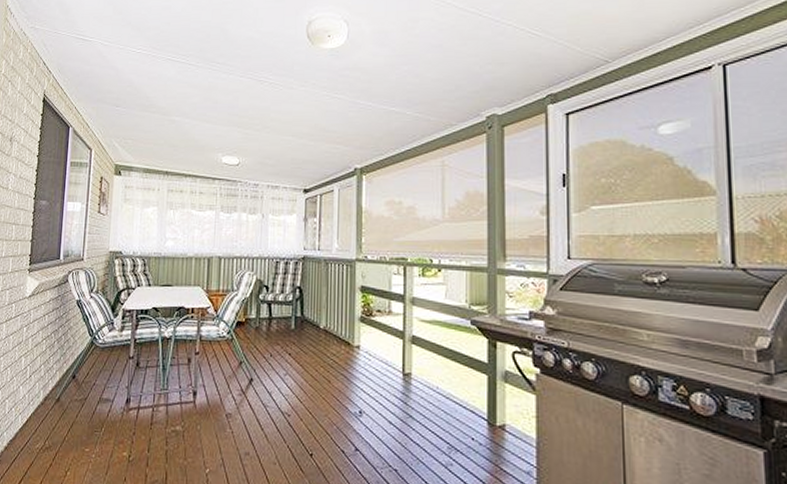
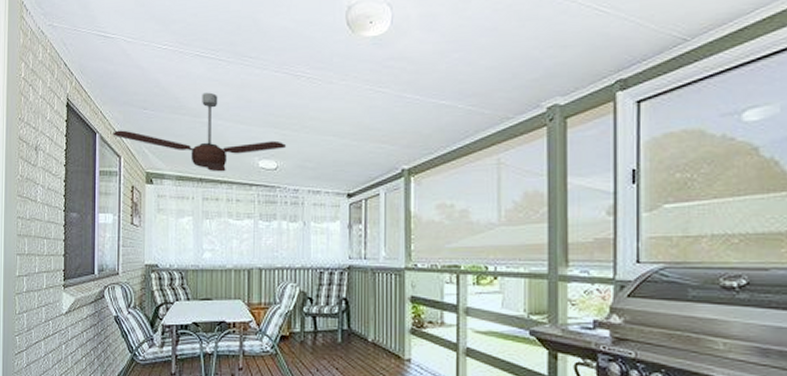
ceiling fan: none [85,93,249,166] -> present [113,92,287,172]

